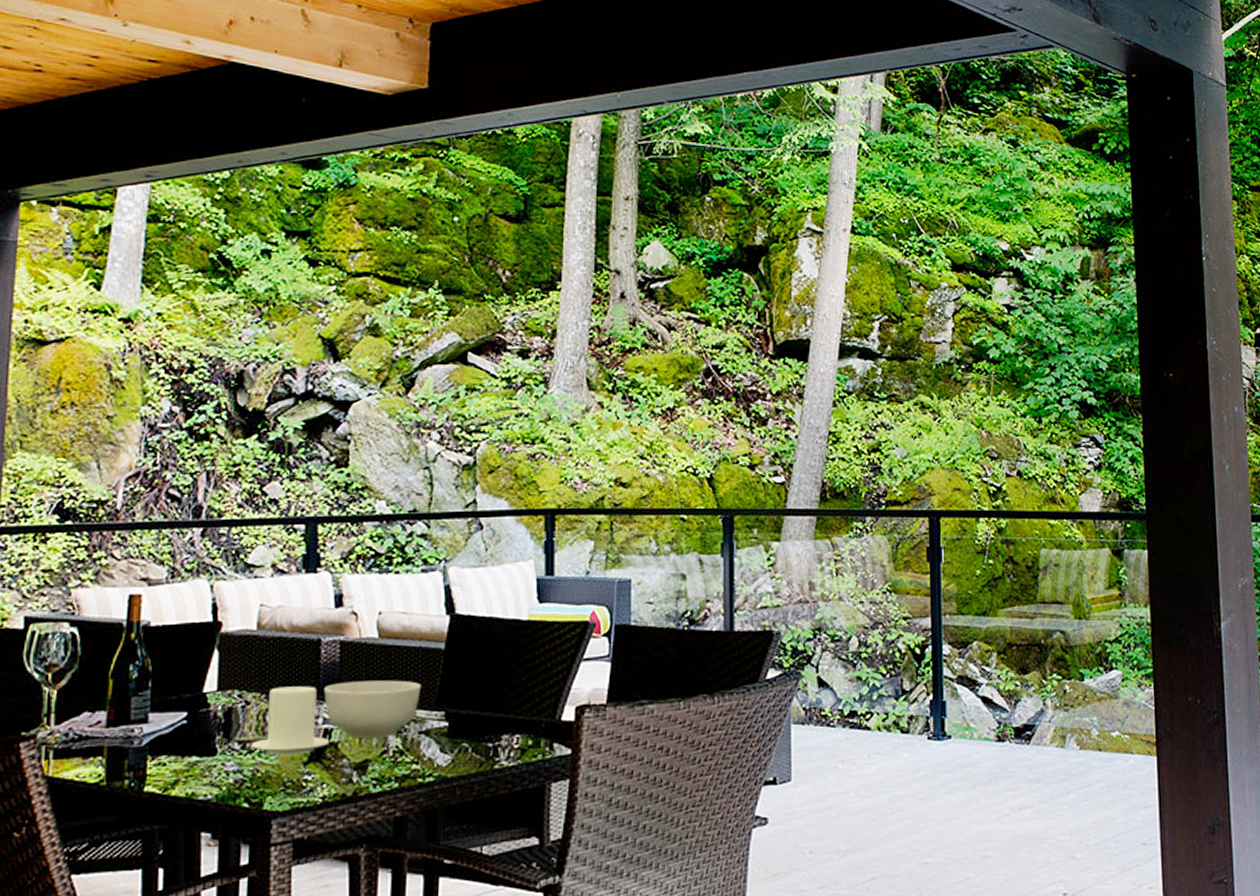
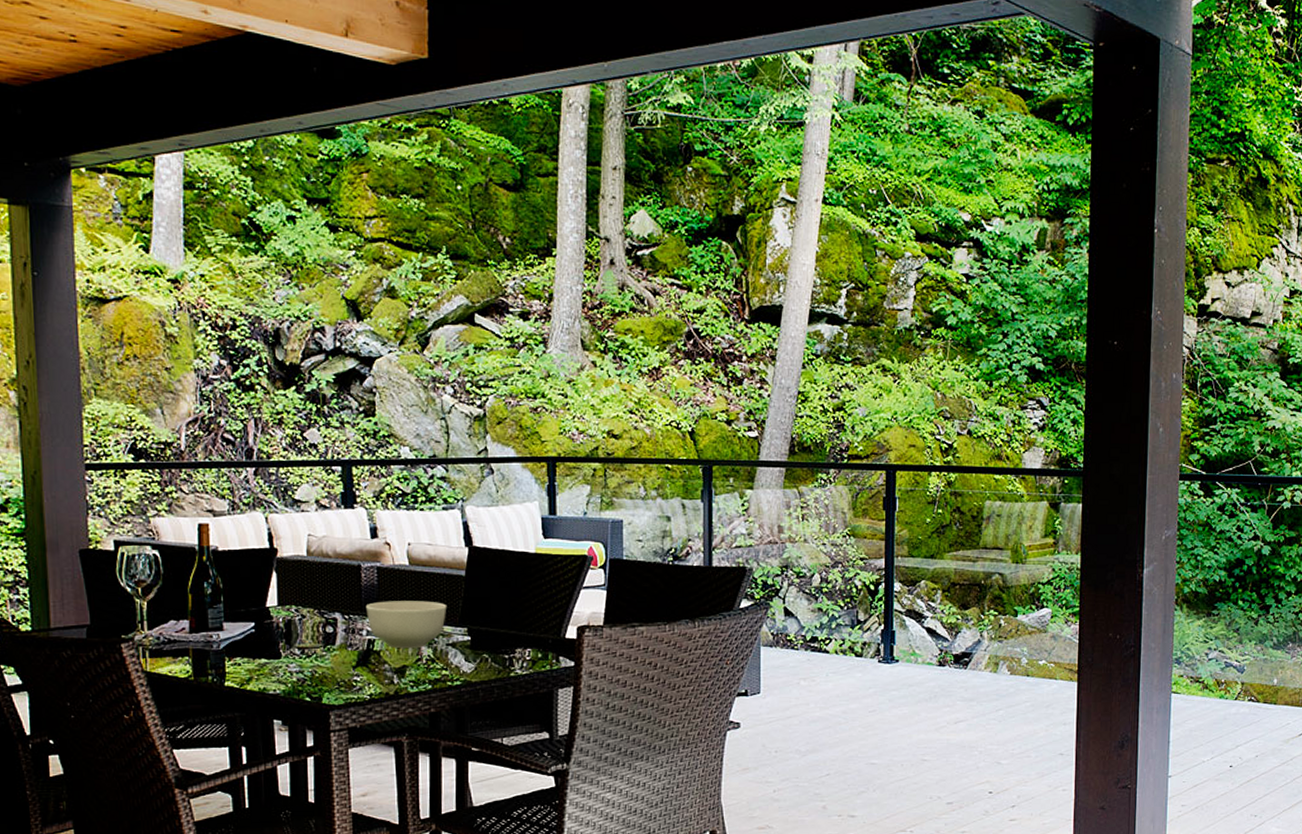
candle: present [251,686,330,756] -> none [309,604,374,660]

